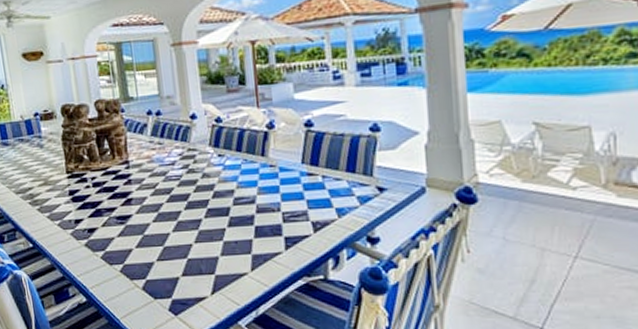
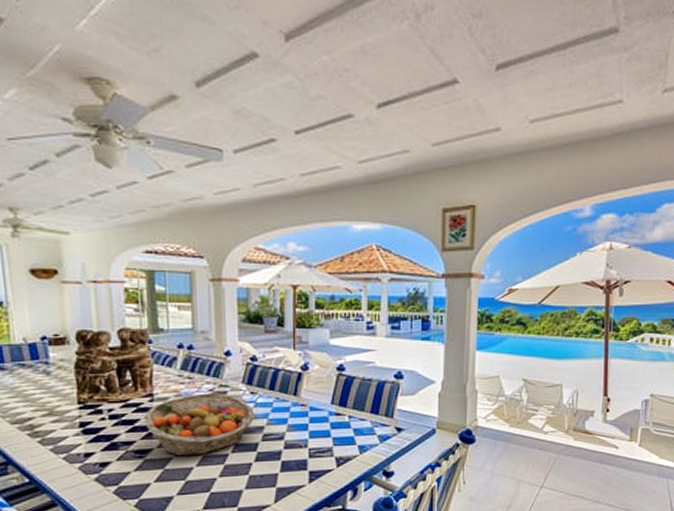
fruit basket: none [122,157,225,222] -> present [144,393,255,457]

